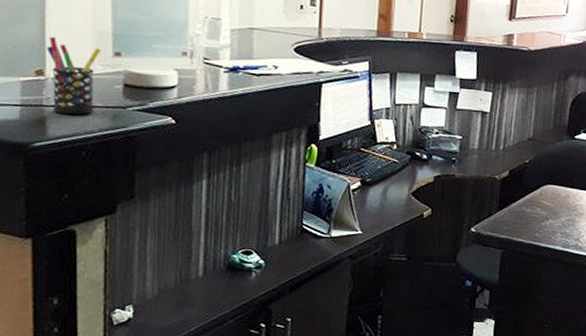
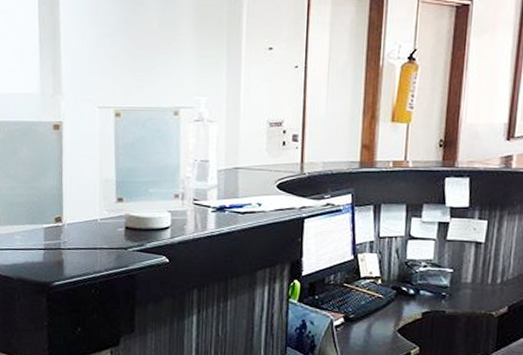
pen holder: present [46,37,101,115] -> none [63,188,106,256]

